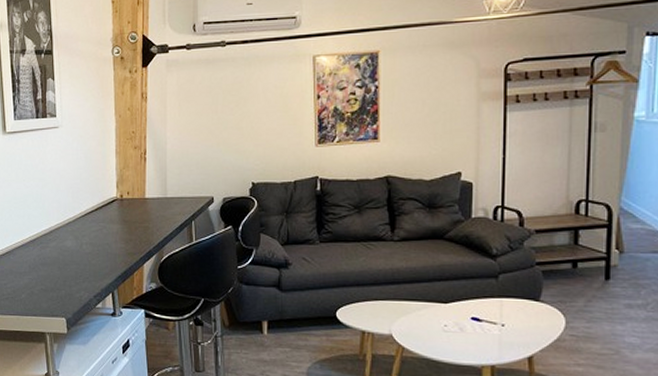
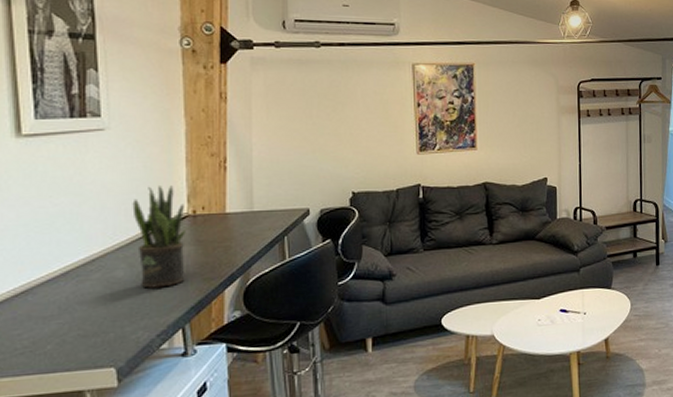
potted plant: none [77,173,115,258] -> present [132,186,185,288]

